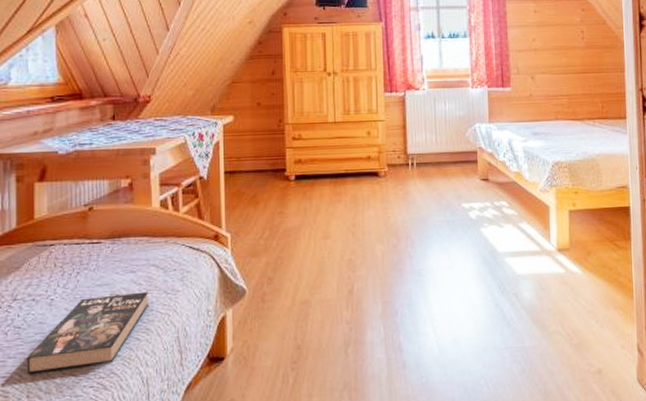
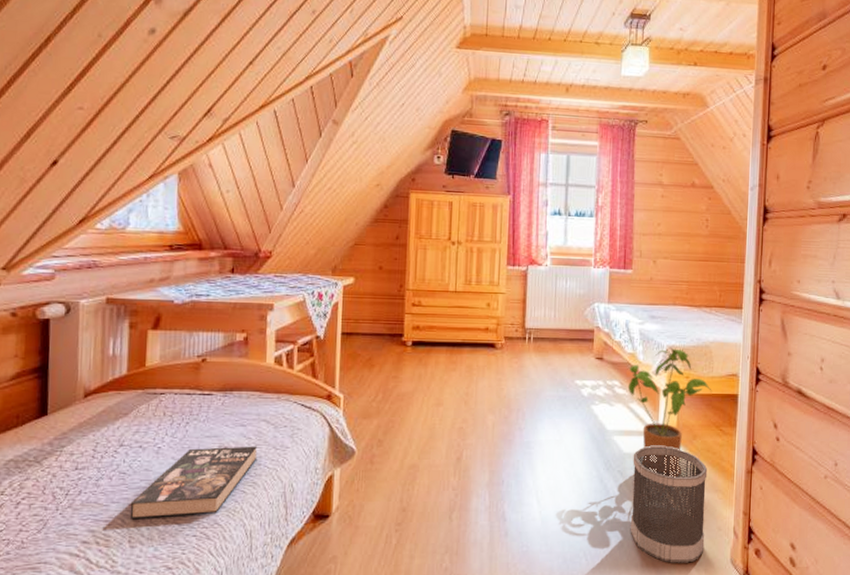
house plant: none [516,164,603,297] -> present [627,348,712,478]
wastebasket: none [527,265,609,386] -> present [630,446,708,563]

